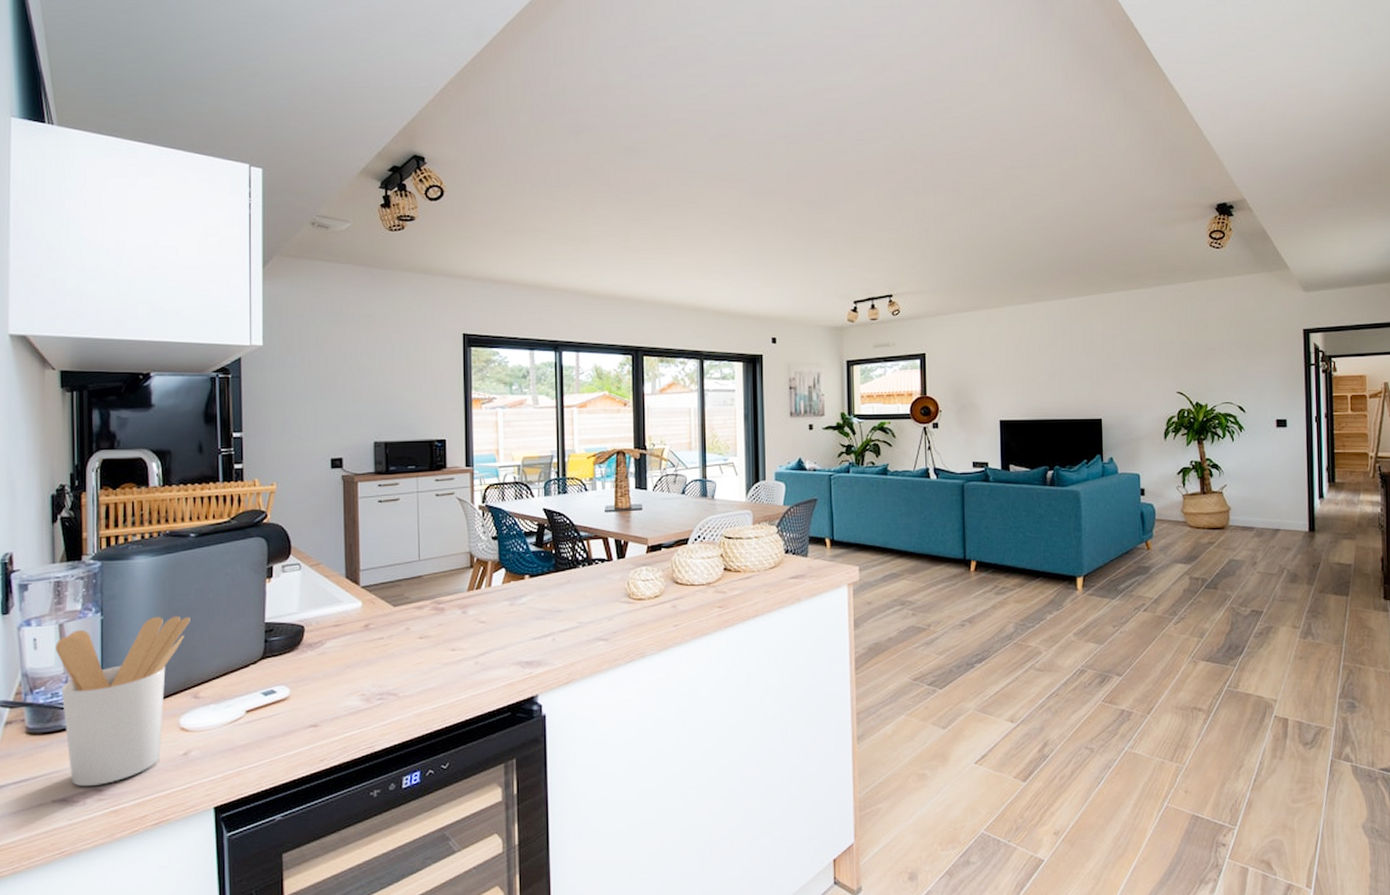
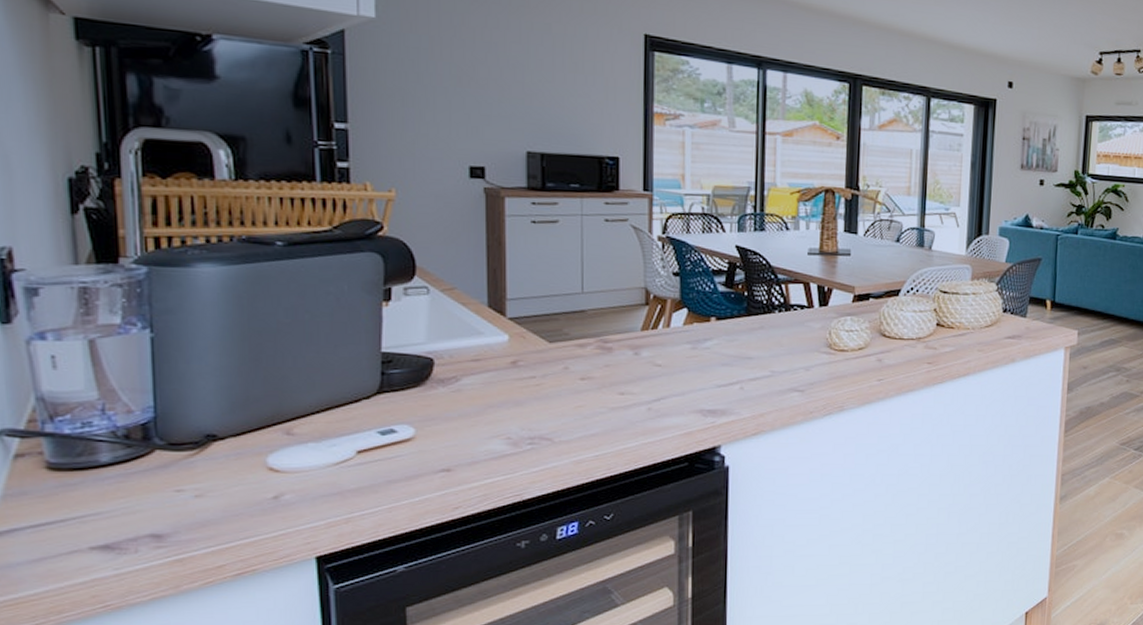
utensil holder: present [56,615,190,787] -> none [85,337,279,532]

